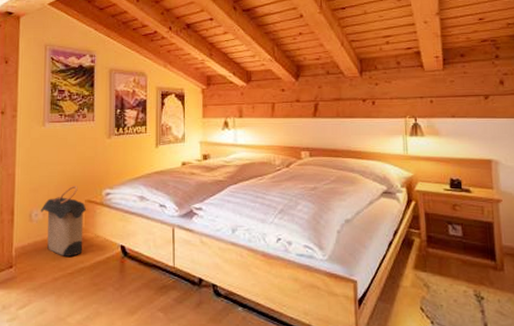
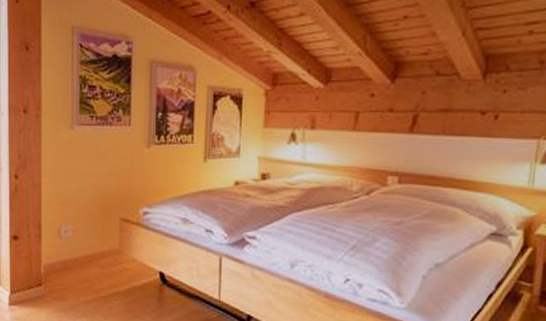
laundry hamper: present [40,186,88,256] -> none [70,201,123,279]

